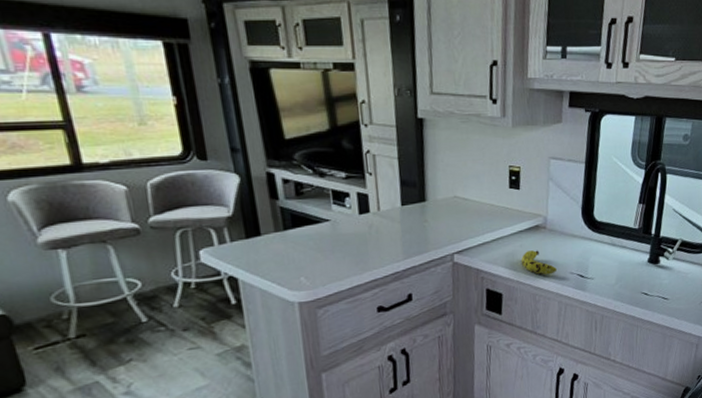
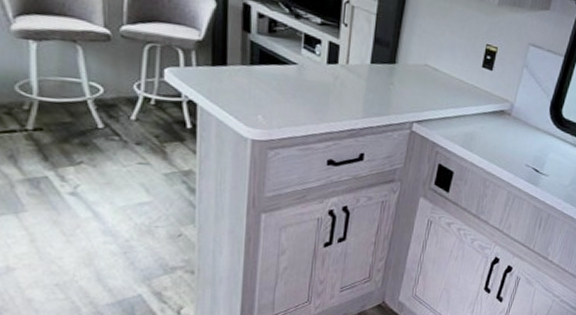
fruit: present [521,250,557,275] -> none [478,134,513,163]

